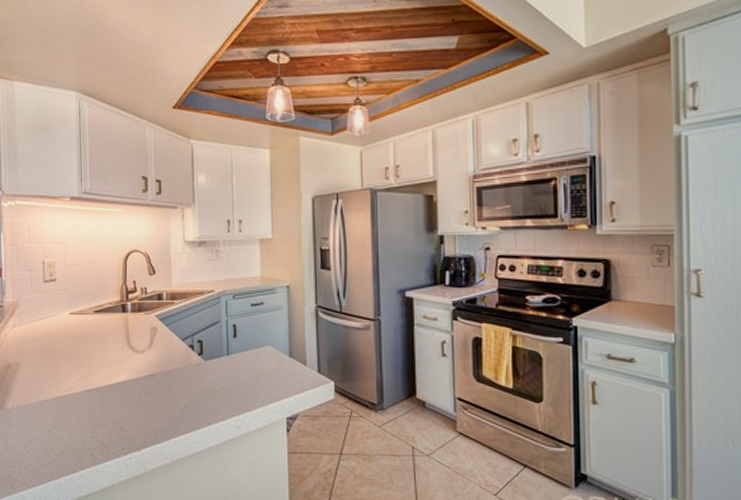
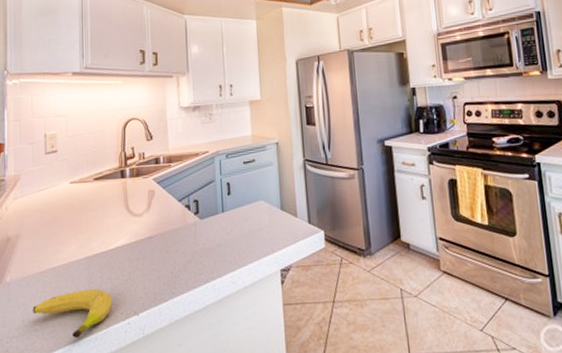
fruit: none [34,422,114,468] -> present [33,289,113,338]

